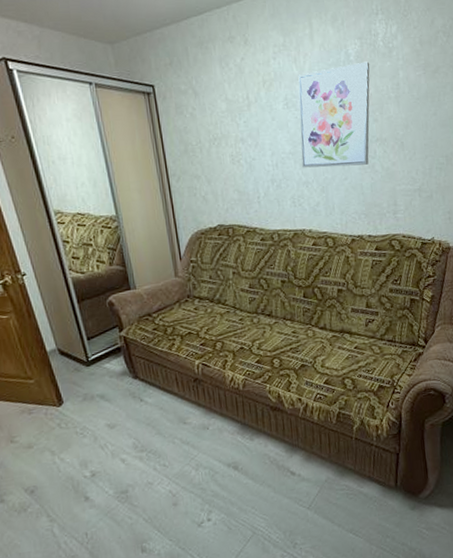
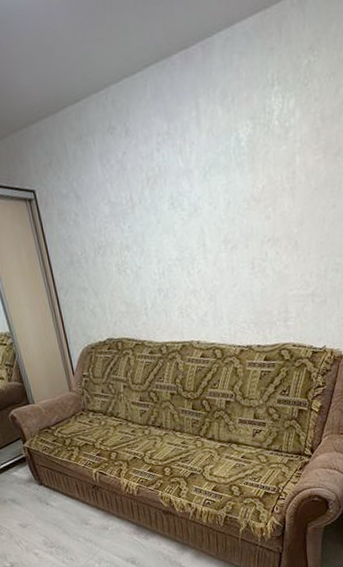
wall art: present [298,61,370,168] -> none [184,146,263,276]

